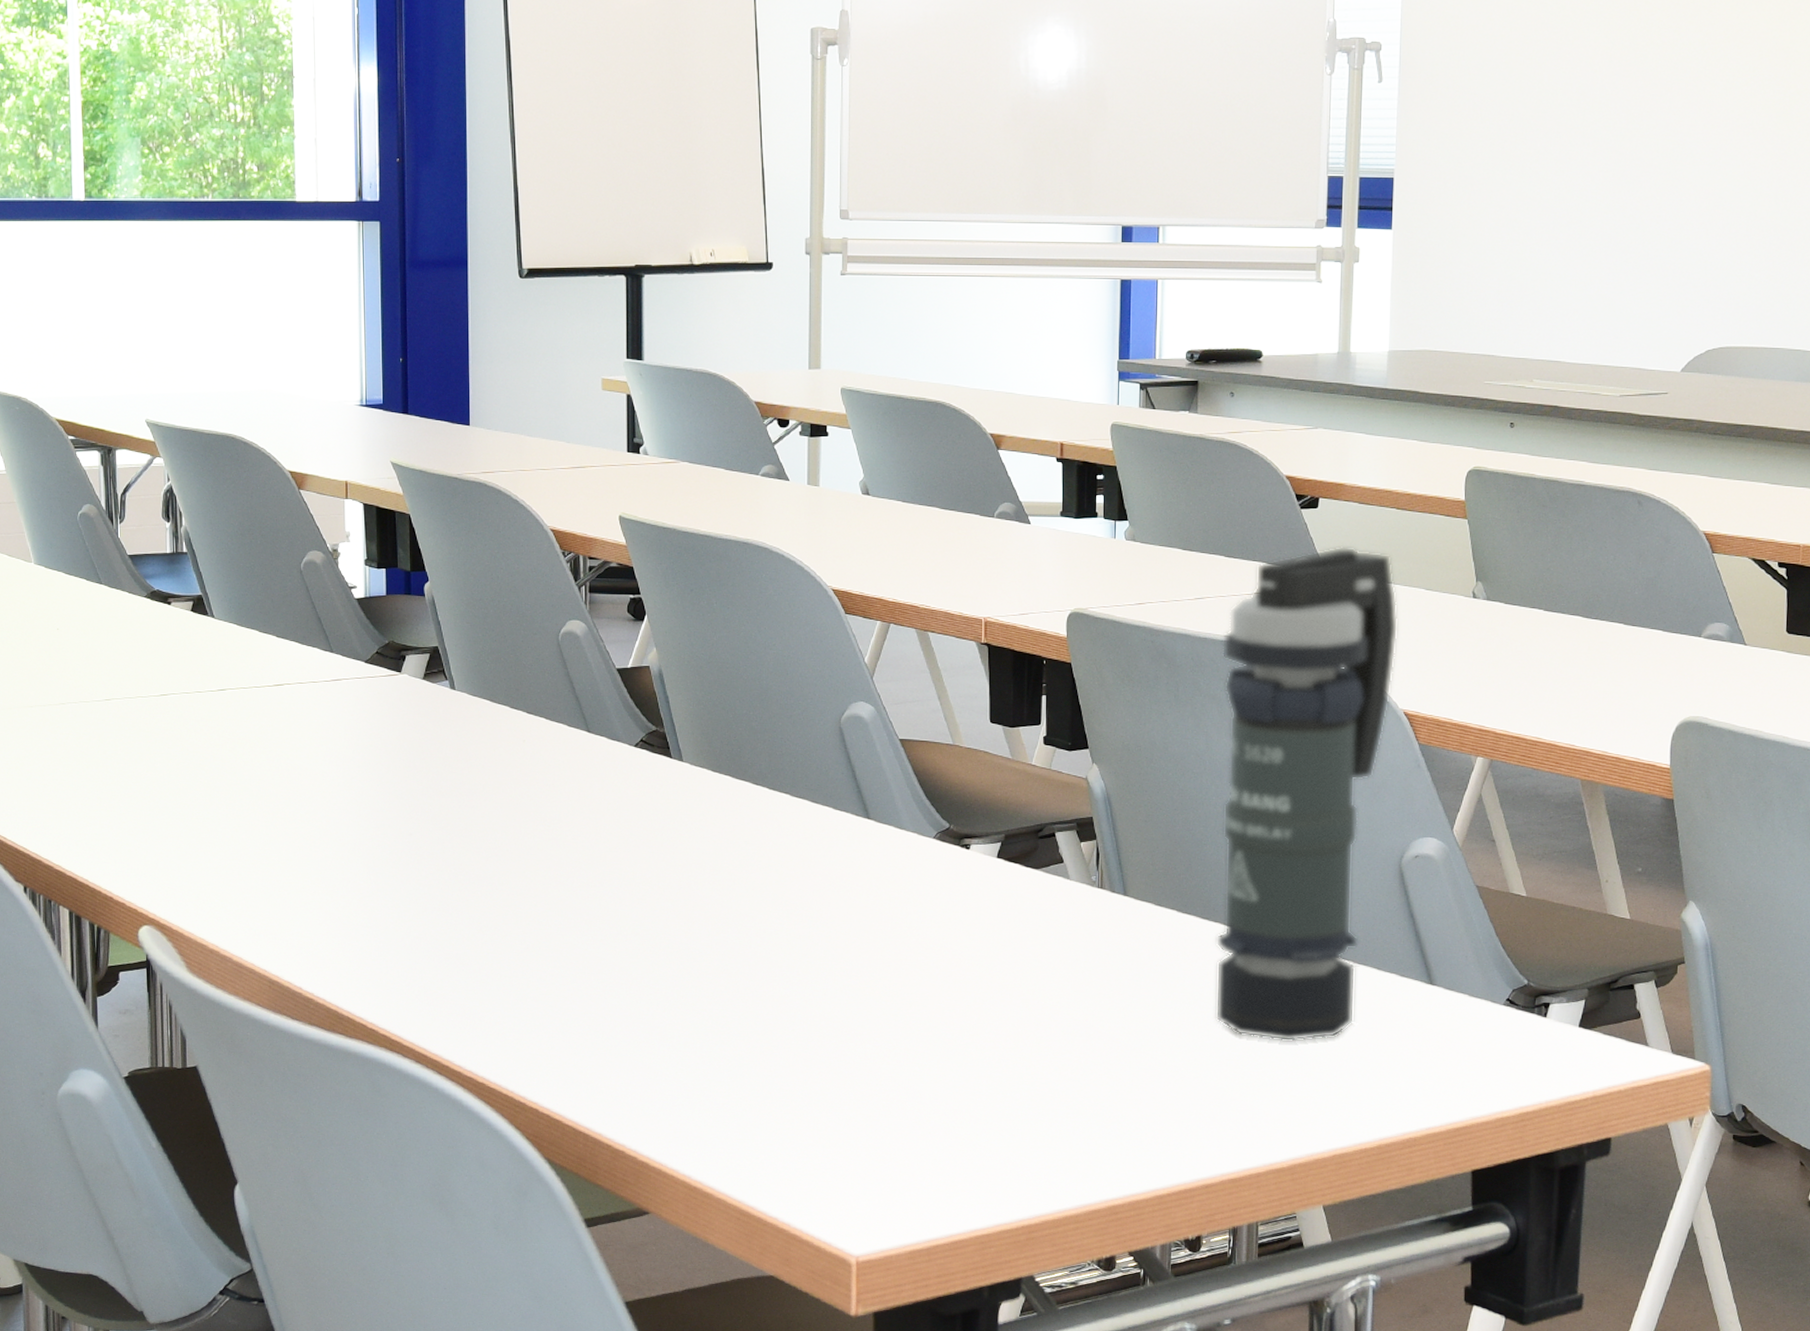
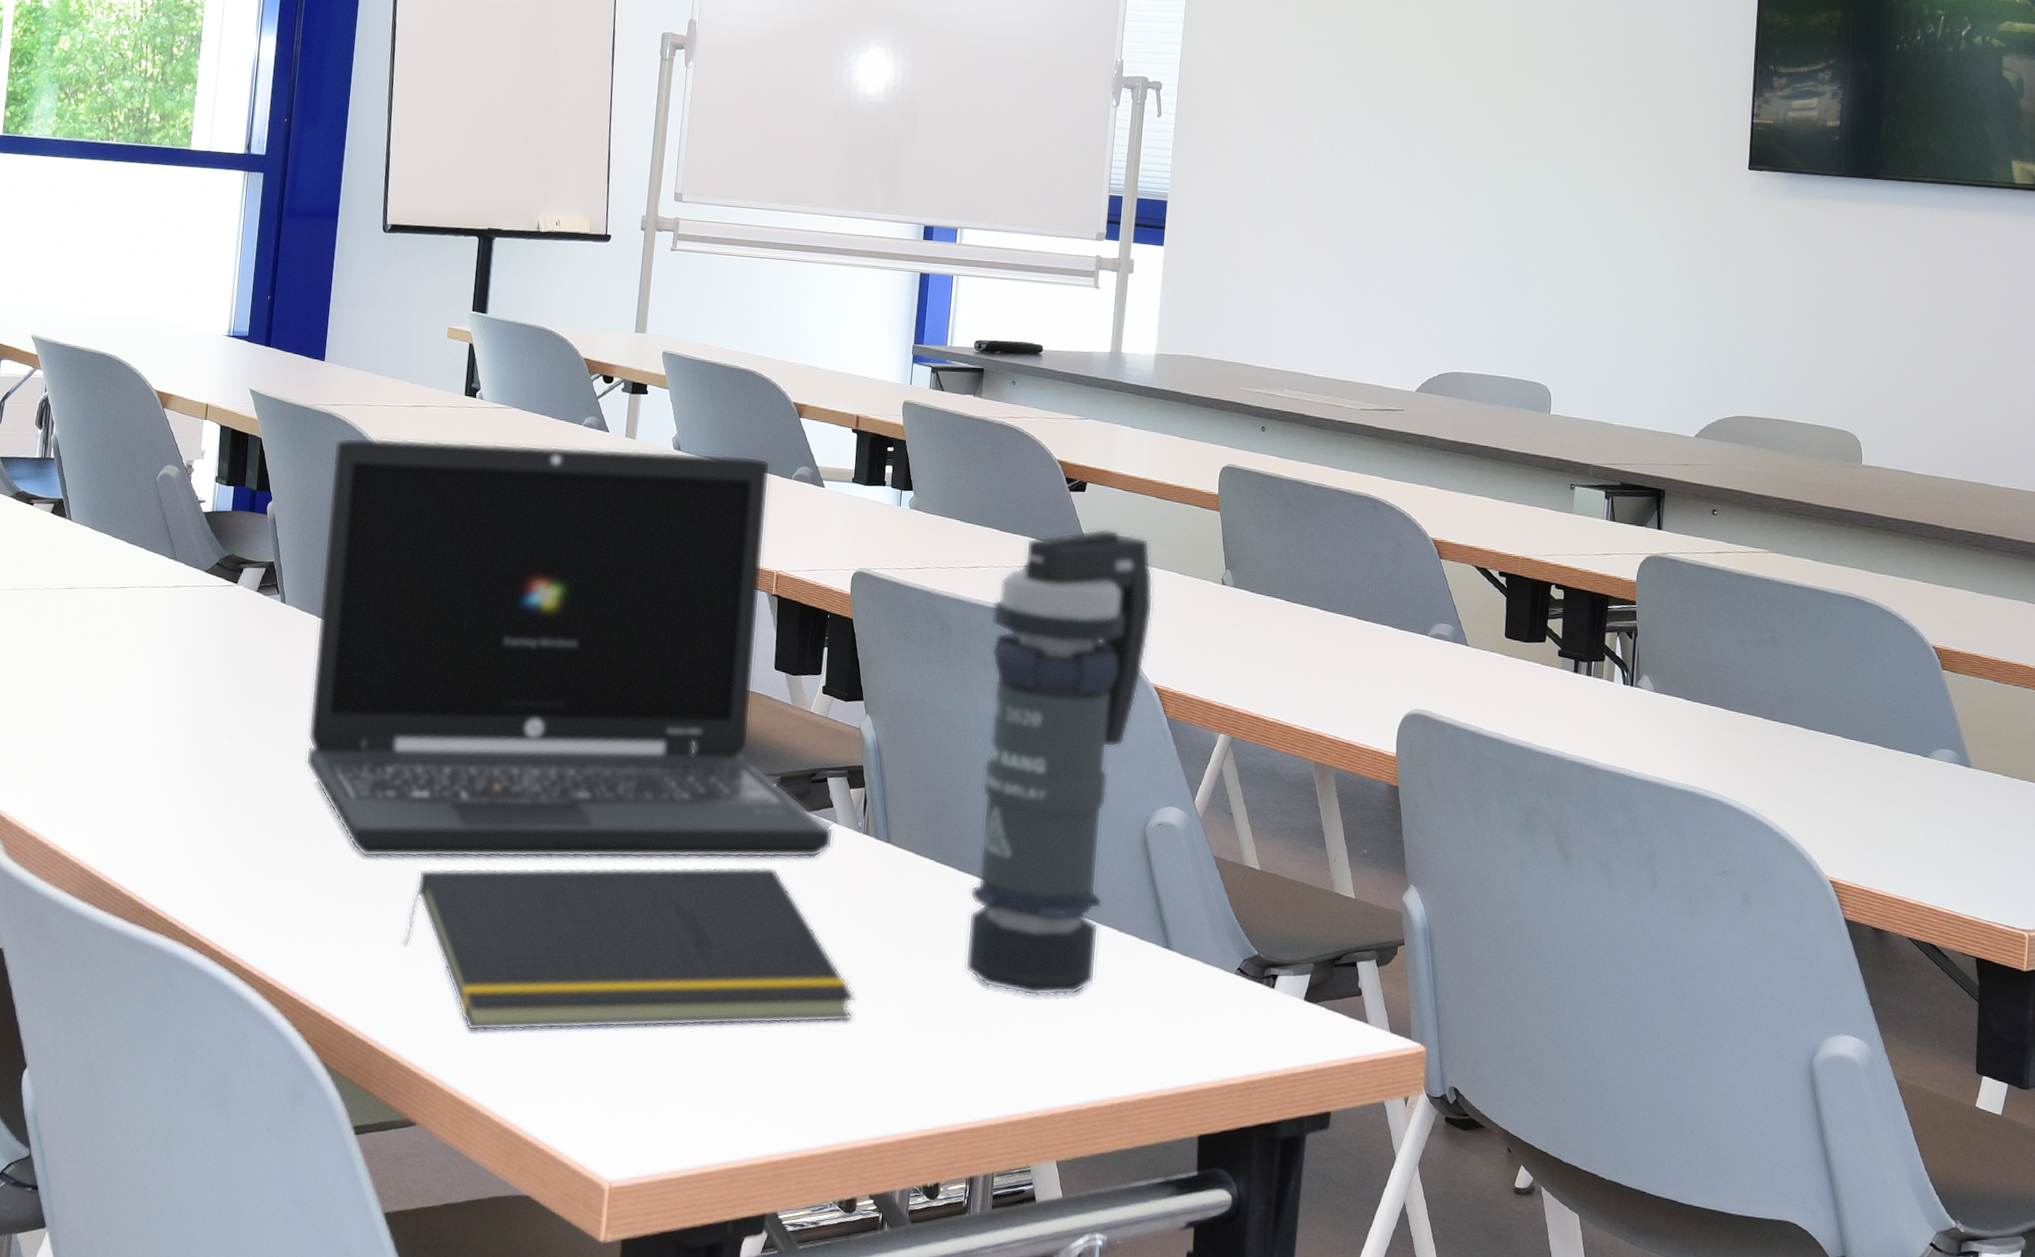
laptop: none [489,495,1066,948] -> present [305,437,834,858]
notepad: none [616,928,1101,1117] -> present [402,866,856,1032]

